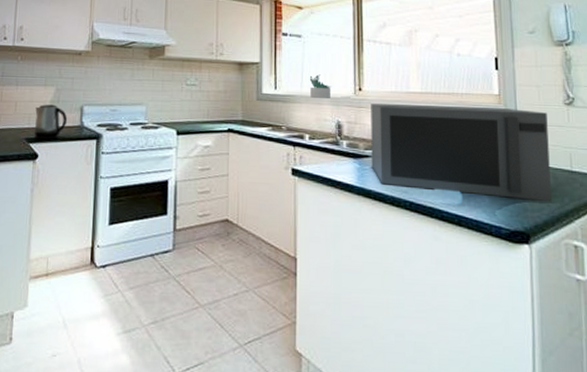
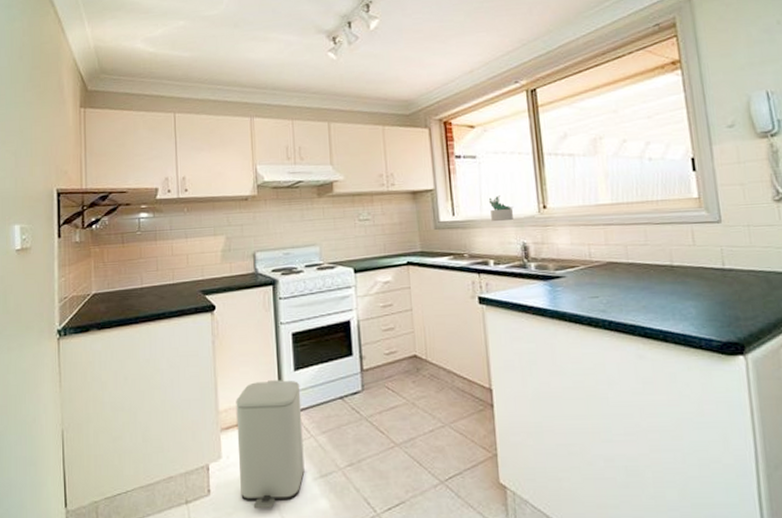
kettle: present [33,104,68,141] -> none [207,254,241,291]
pedal bin: none [43,232,113,362] -> present [236,380,305,509]
microwave: present [371,104,552,202] -> none [557,211,767,308]

